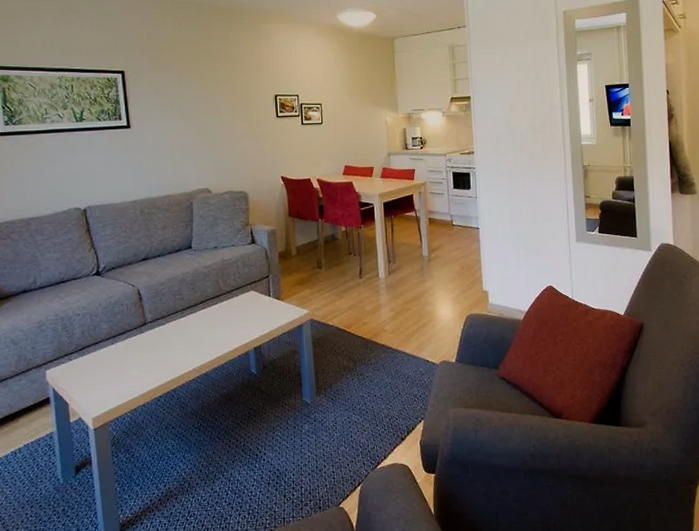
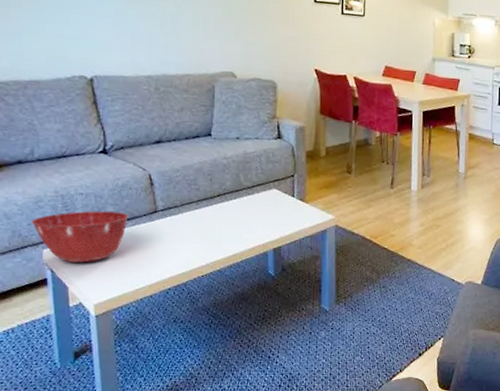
mixing bowl: none [35,328,121,380] -> present [31,211,128,263]

